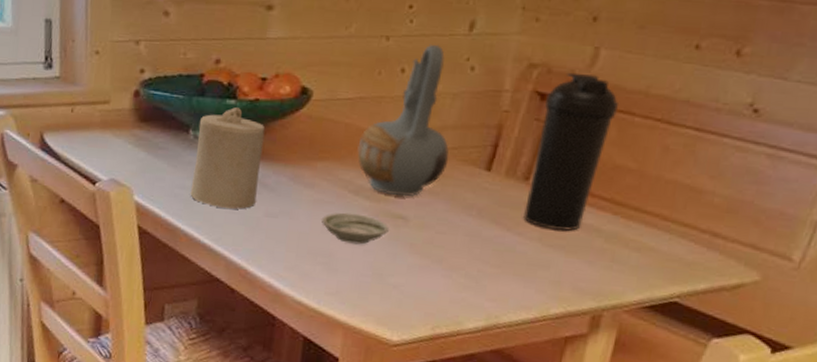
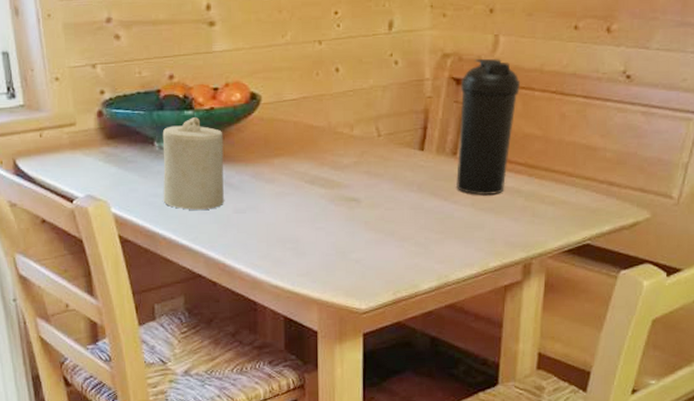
saucer: present [322,212,389,245] -> none [285,201,345,228]
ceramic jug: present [357,44,449,197] -> none [307,44,387,182]

